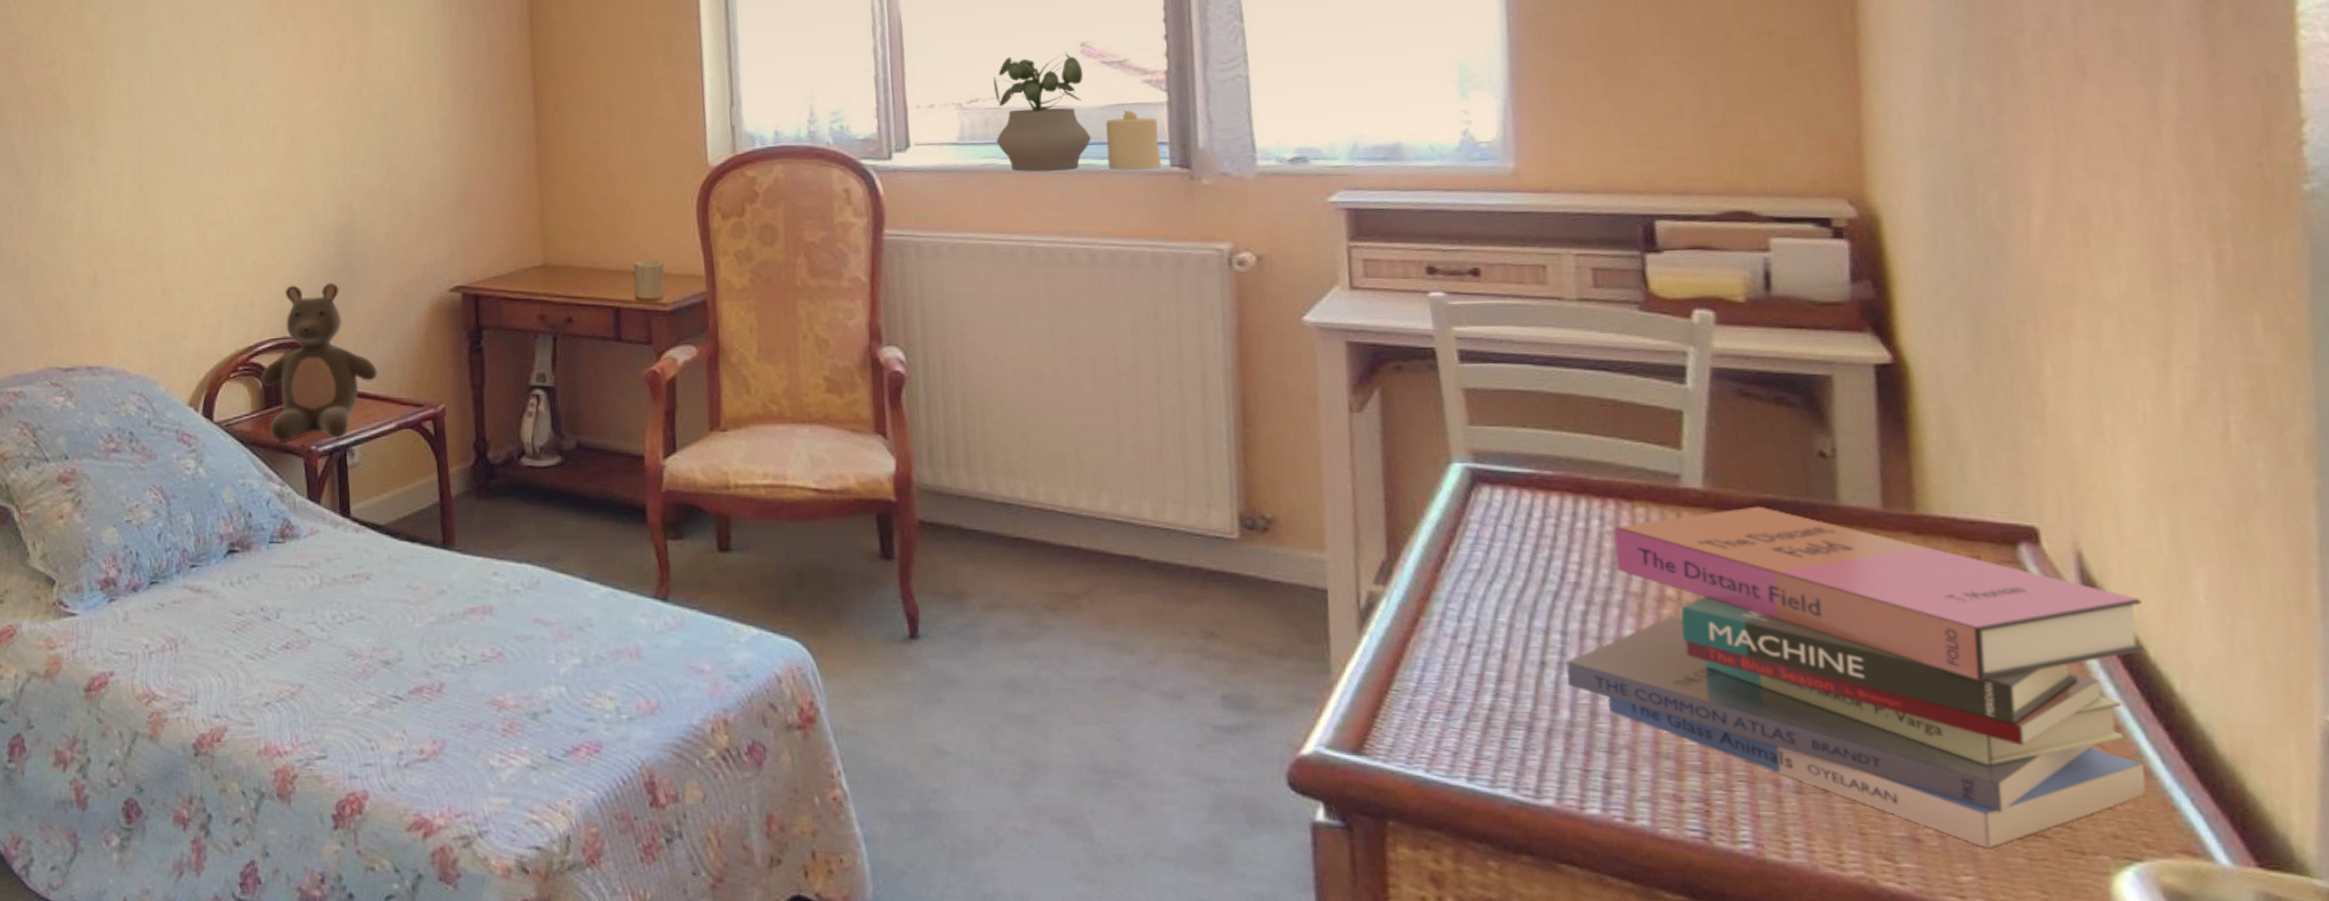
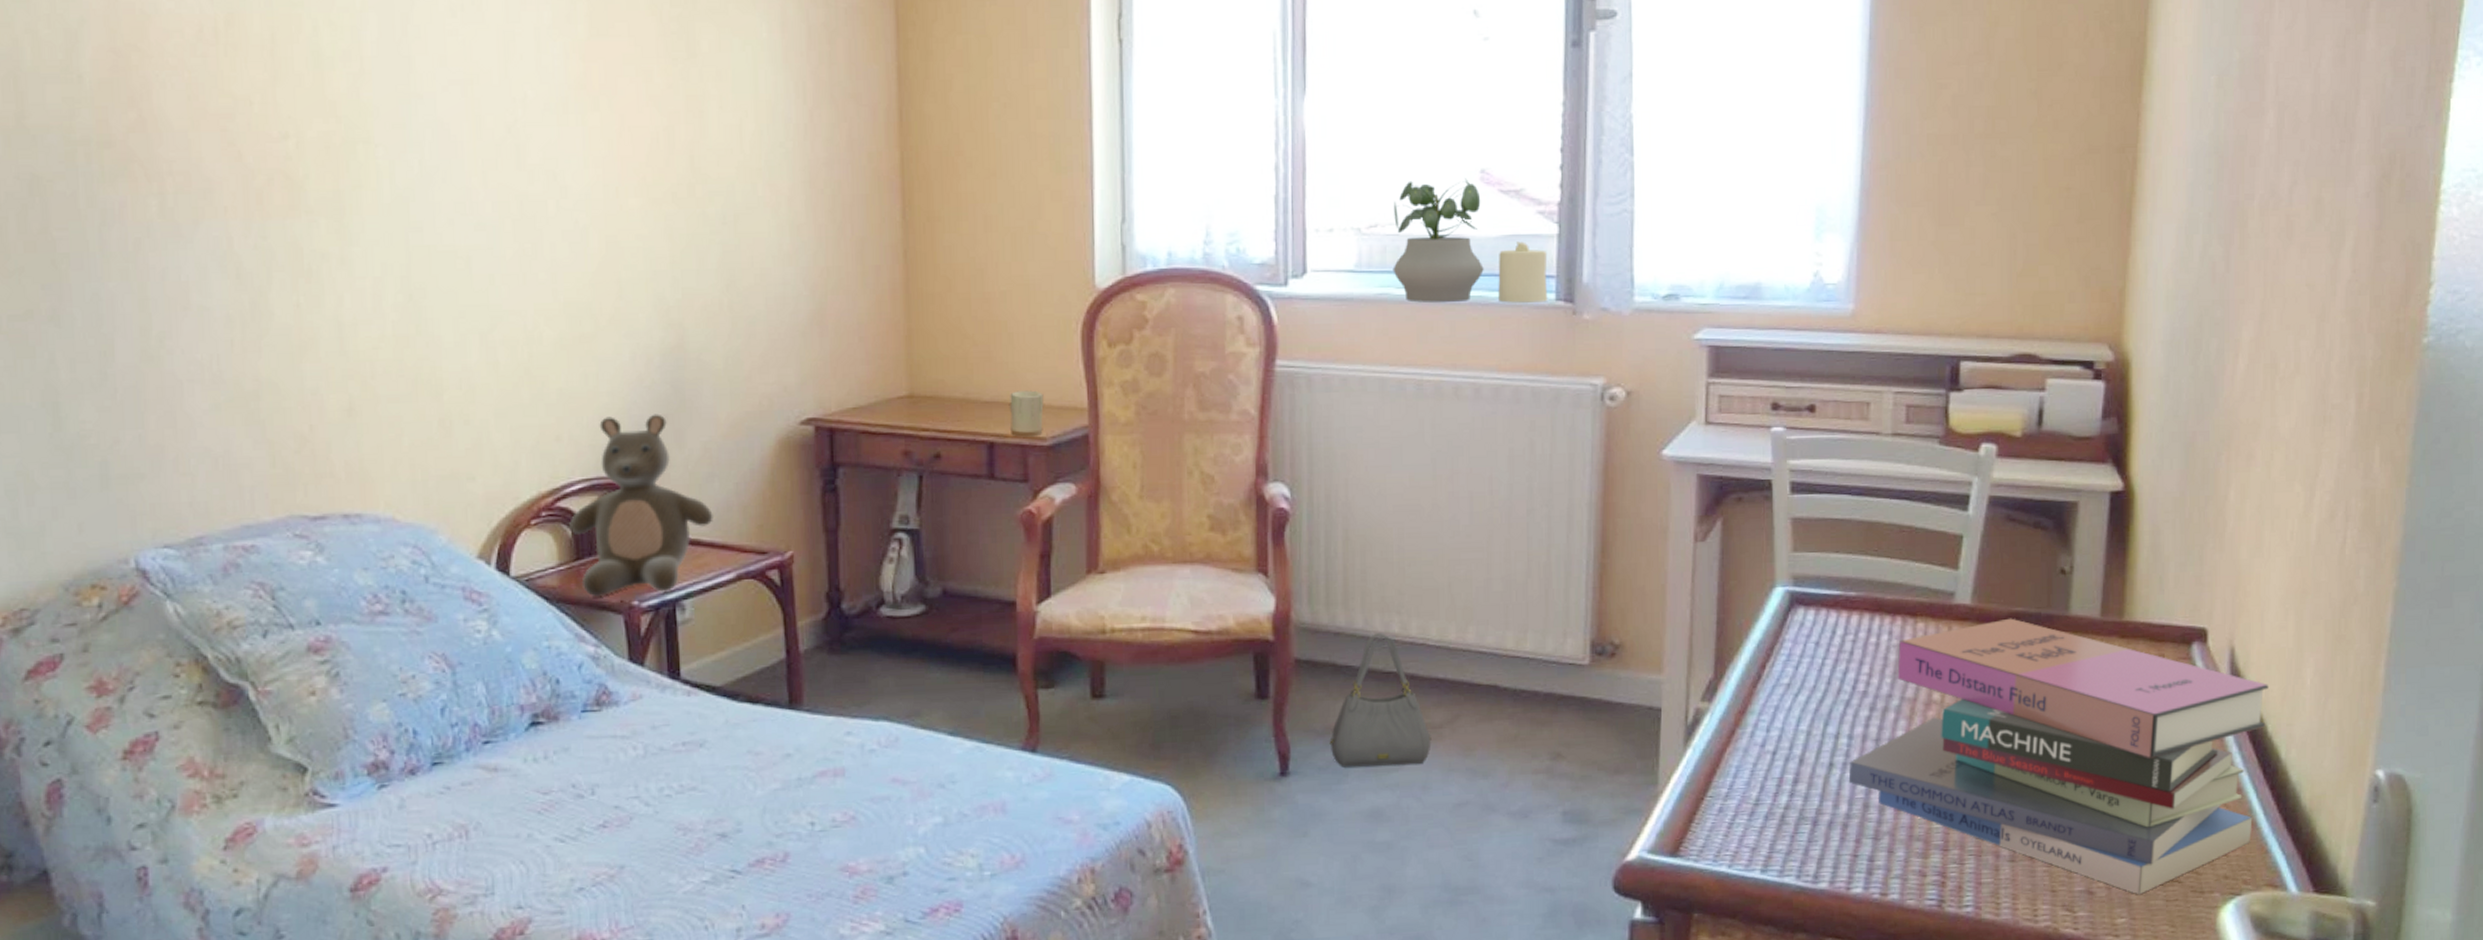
handbag: none [959,498,1069,634] -> present [1329,633,1432,768]

